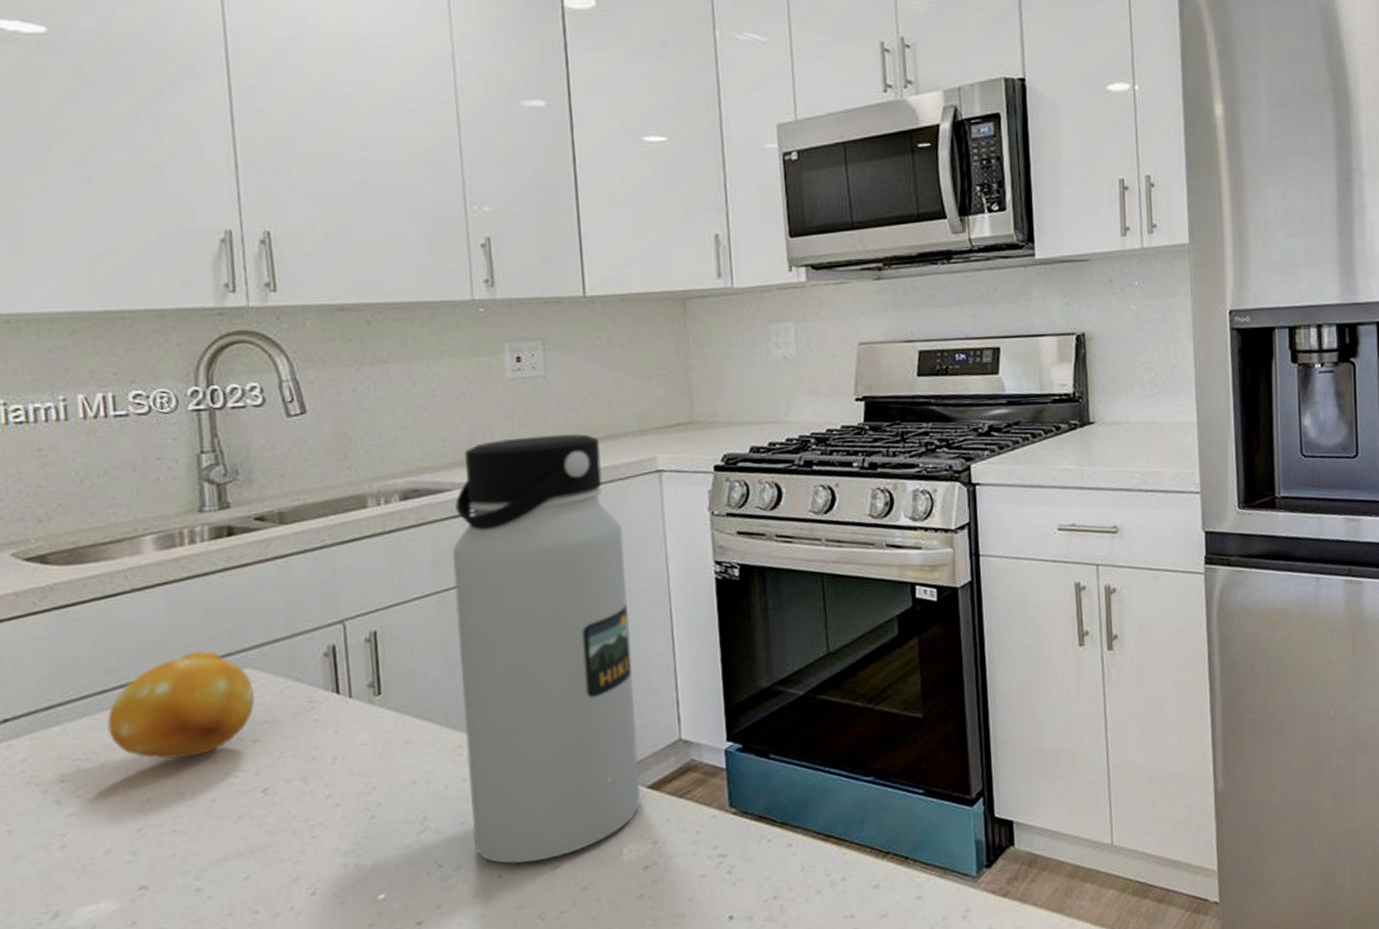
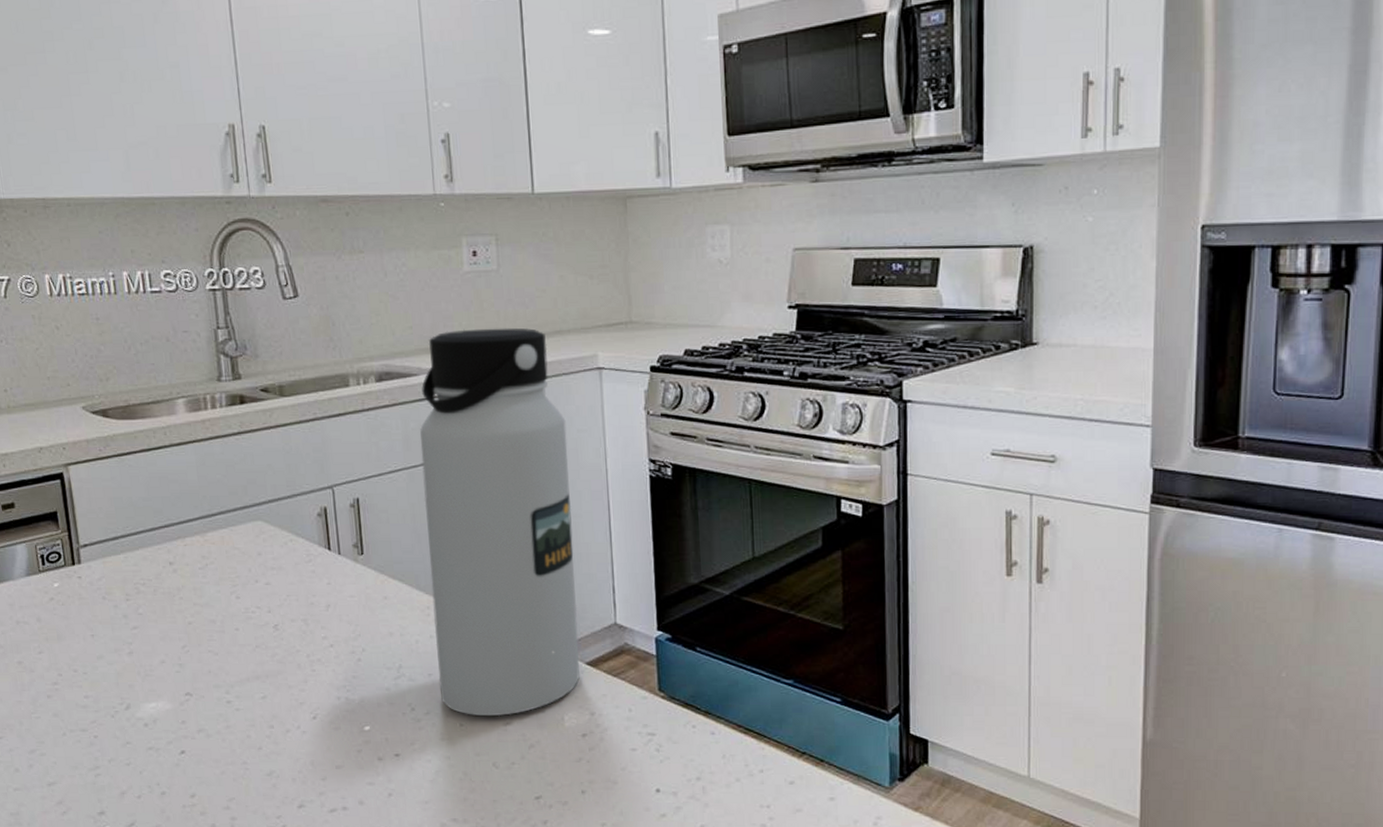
fruit: present [107,650,255,759] -> none [157,502,265,592]

